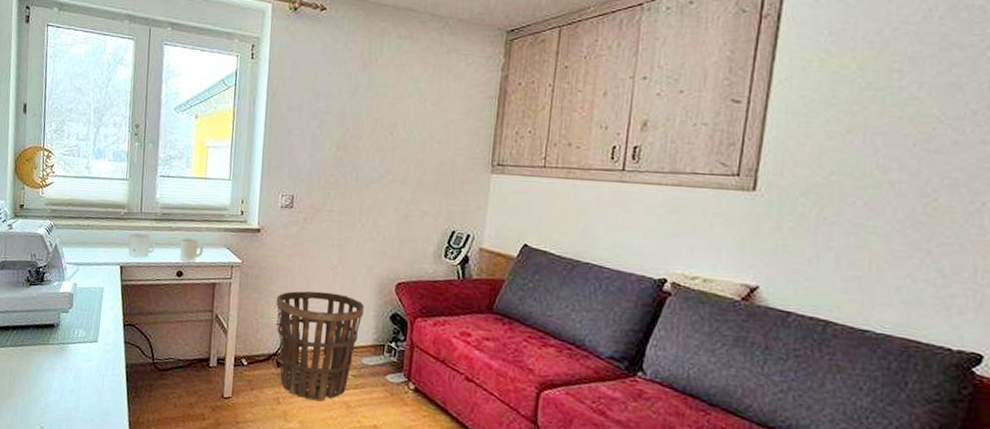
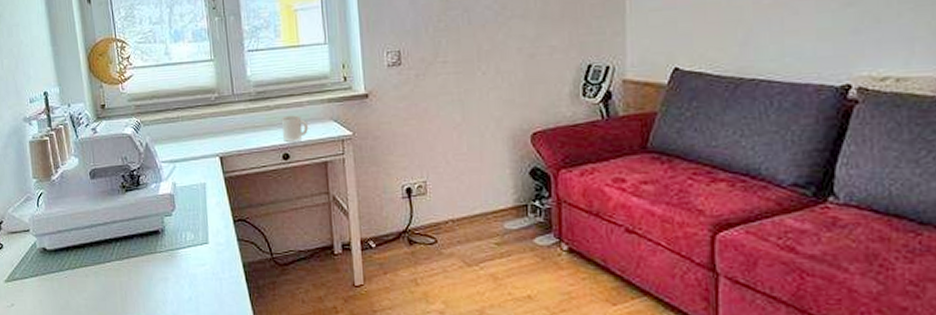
mug: present [128,233,156,258] -> none [223,117,256,145]
basket: present [276,291,364,401] -> none [397,154,498,276]

